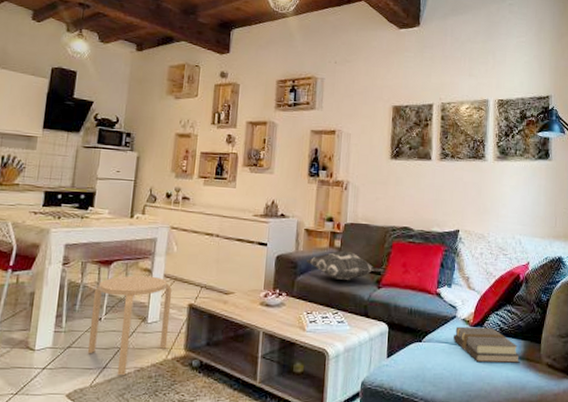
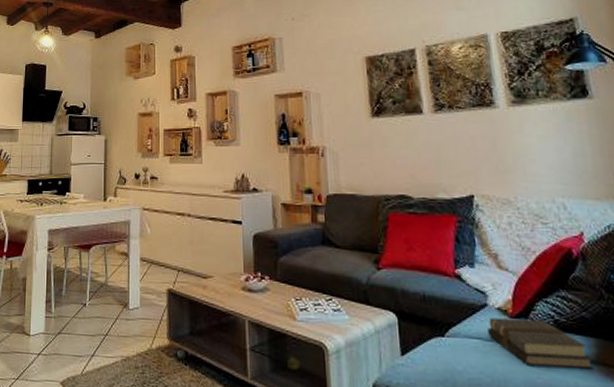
stool: present [87,275,173,376] -> none [76,259,150,365]
decorative pillow: present [305,250,385,281] -> none [286,226,383,262]

